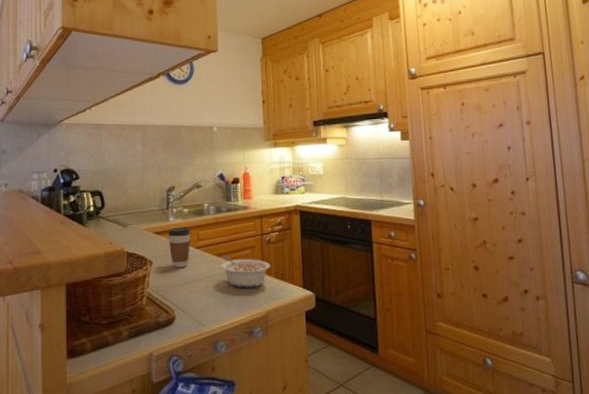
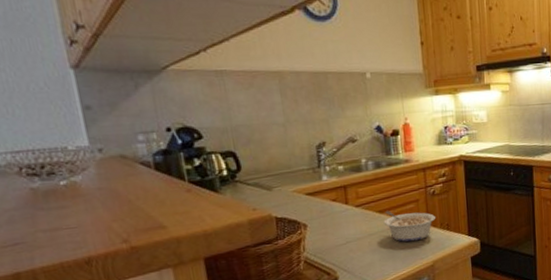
coffee cup: present [168,226,191,268] -> none [321,185,349,229]

